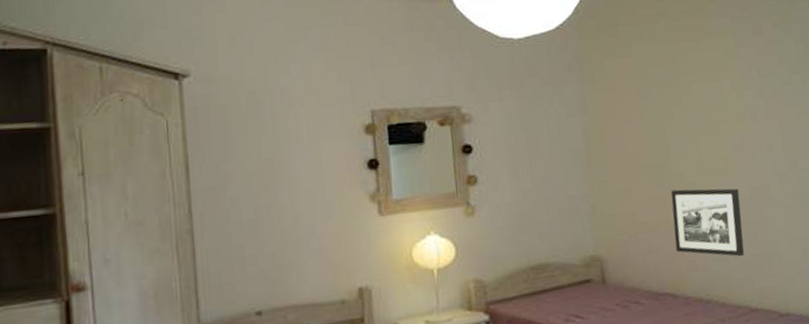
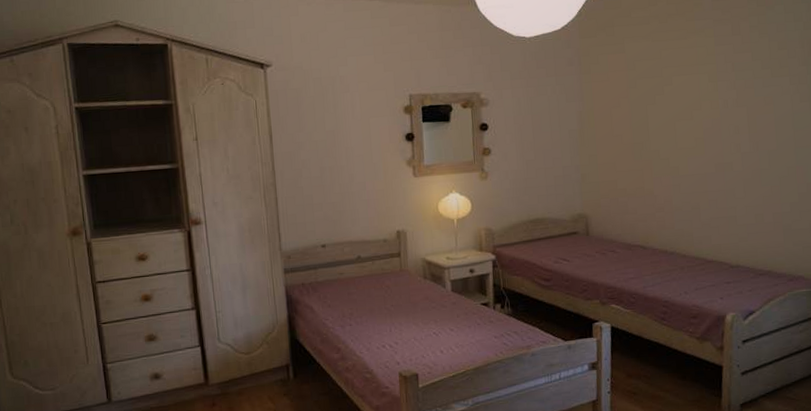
picture frame: present [671,188,745,257] -> none [648,163,707,219]

